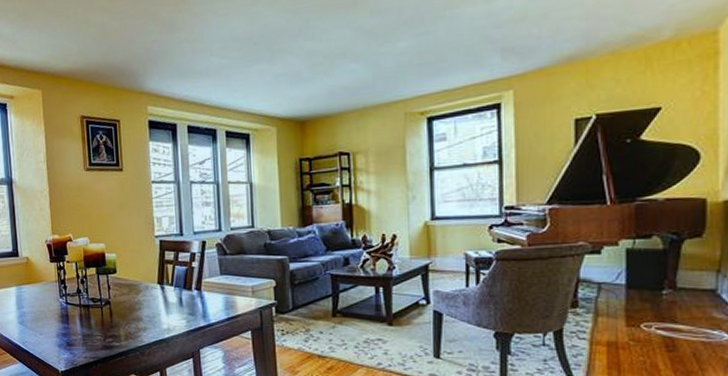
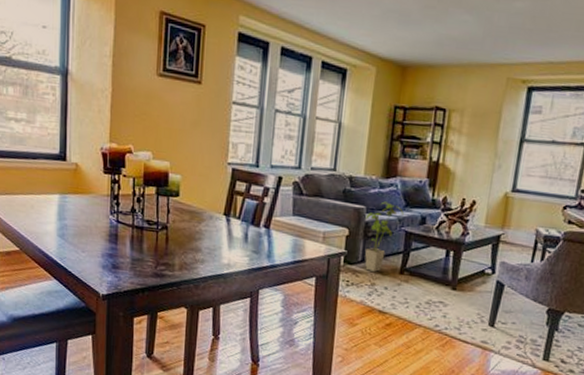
house plant: none [289,249,326,318] -> present [365,201,404,272]

